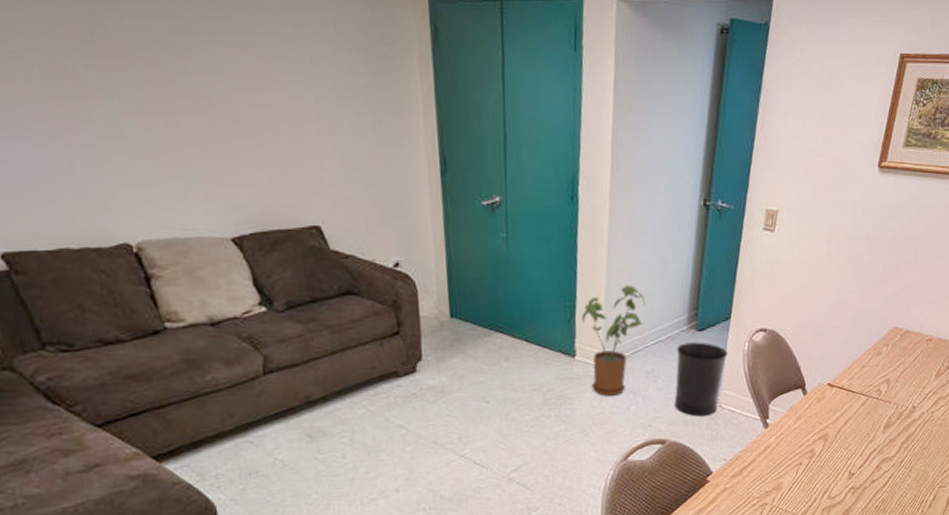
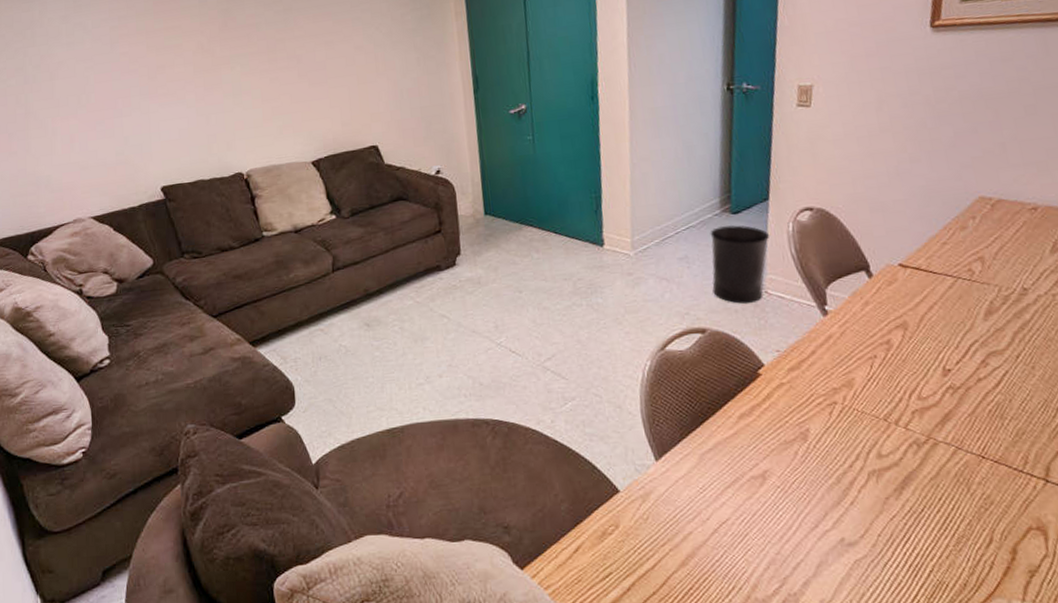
house plant: present [581,284,645,396] -> none [607,173,673,284]

